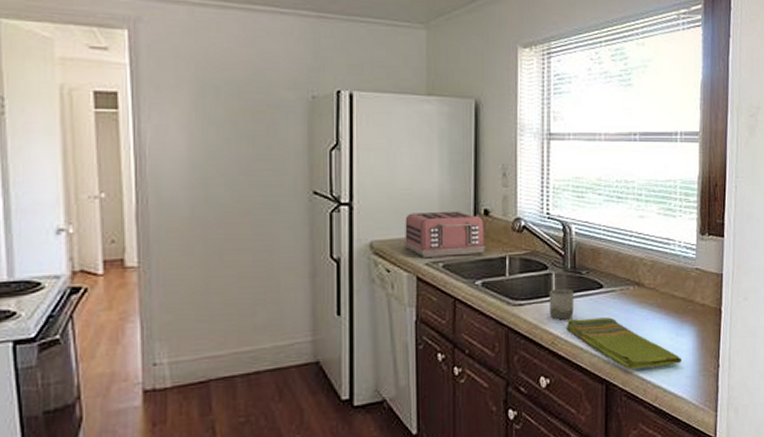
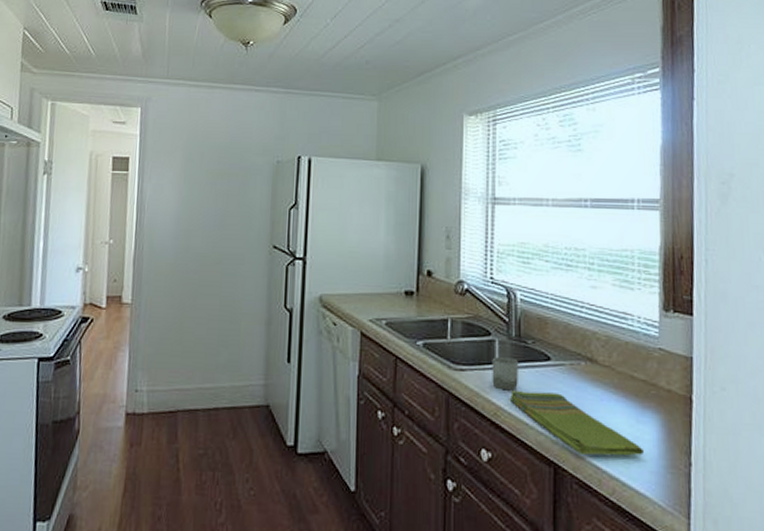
toaster: present [403,211,485,259] -> none [350,270,428,315]

